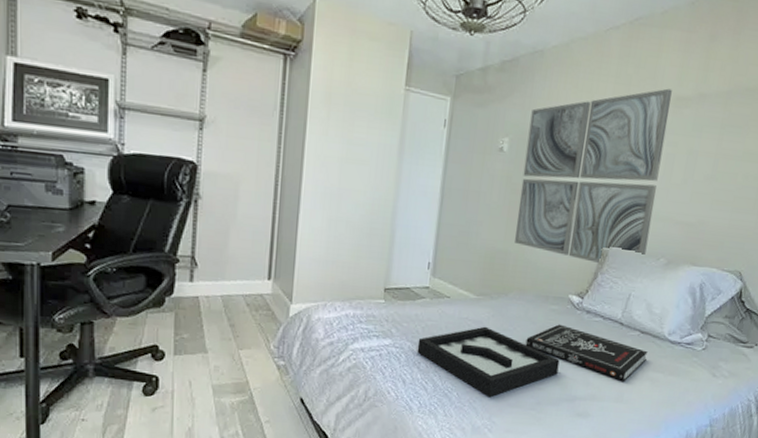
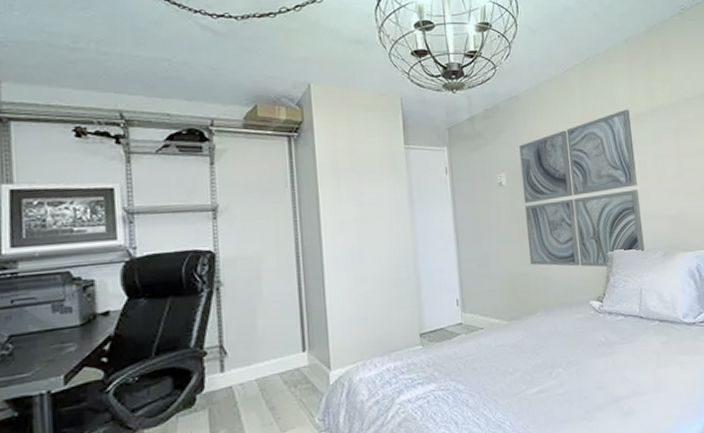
decorative tray: present [417,326,560,398] -> none [461,348,598,419]
book: present [525,324,648,381] -> none [561,330,671,371]

